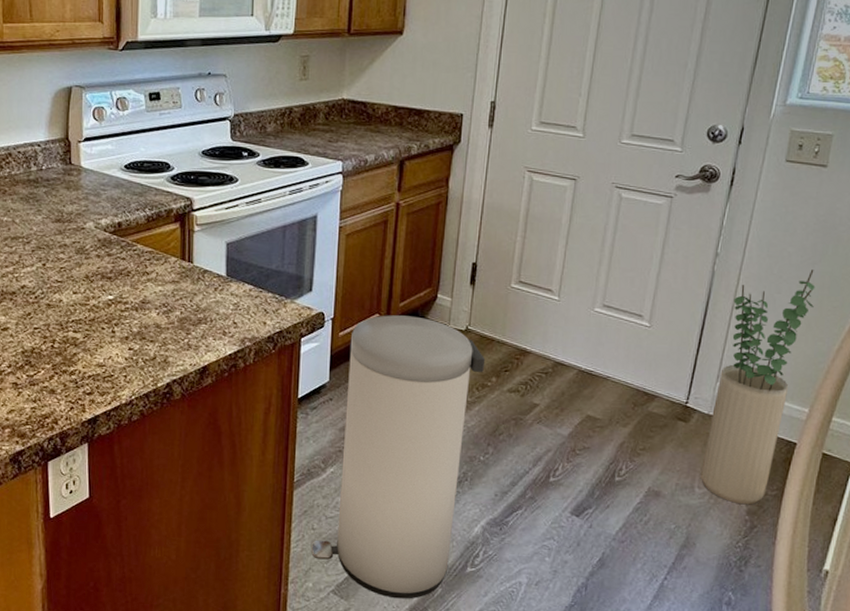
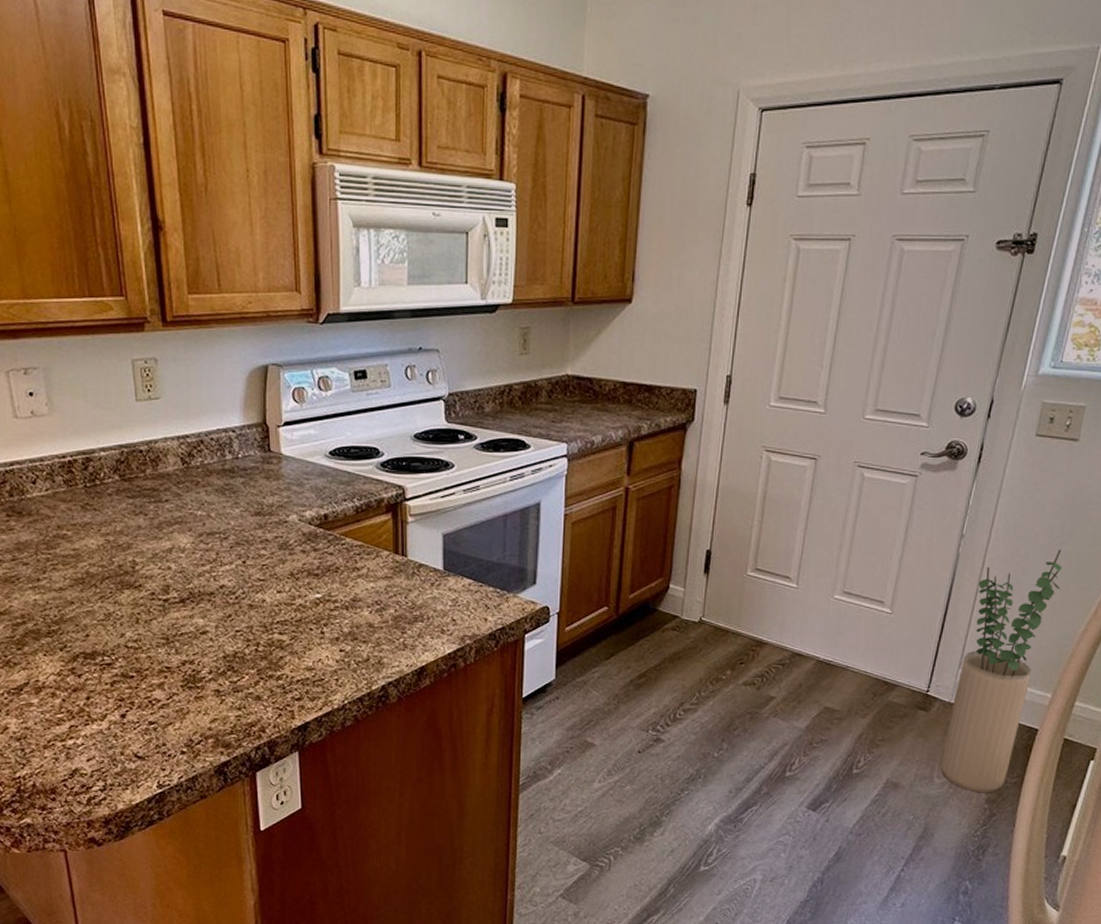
pedal bin: present [310,315,486,599] -> none [537,608,720,901]

